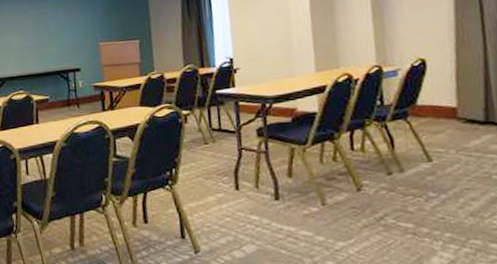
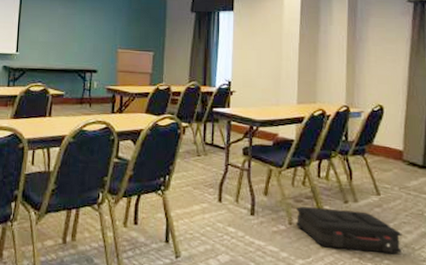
briefcase: none [329,182,467,227] -> present [295,207,402,255]

